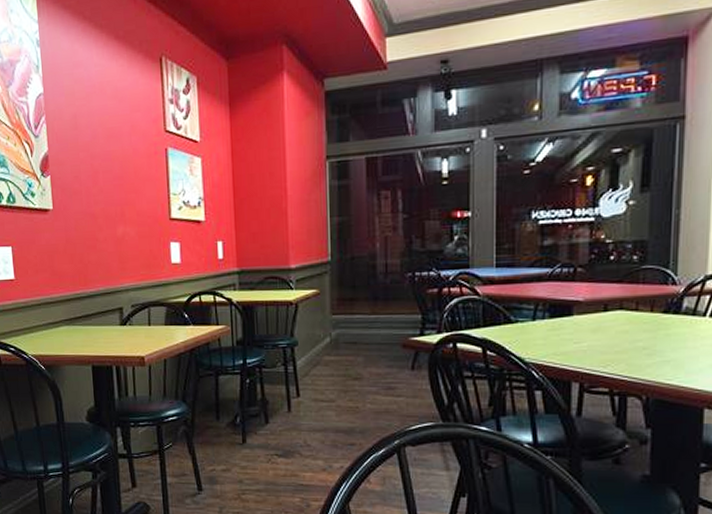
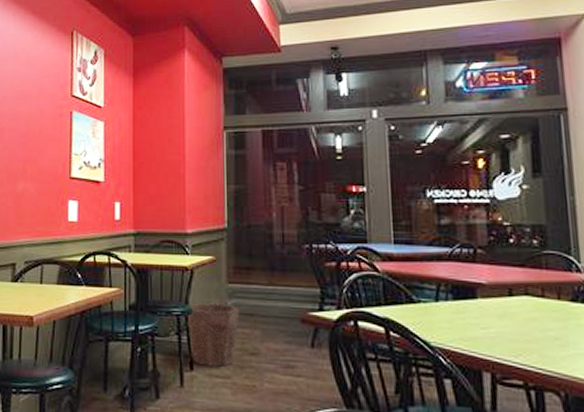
waste bin: none [291,334,344,392] -> present [185,303,240,367]

